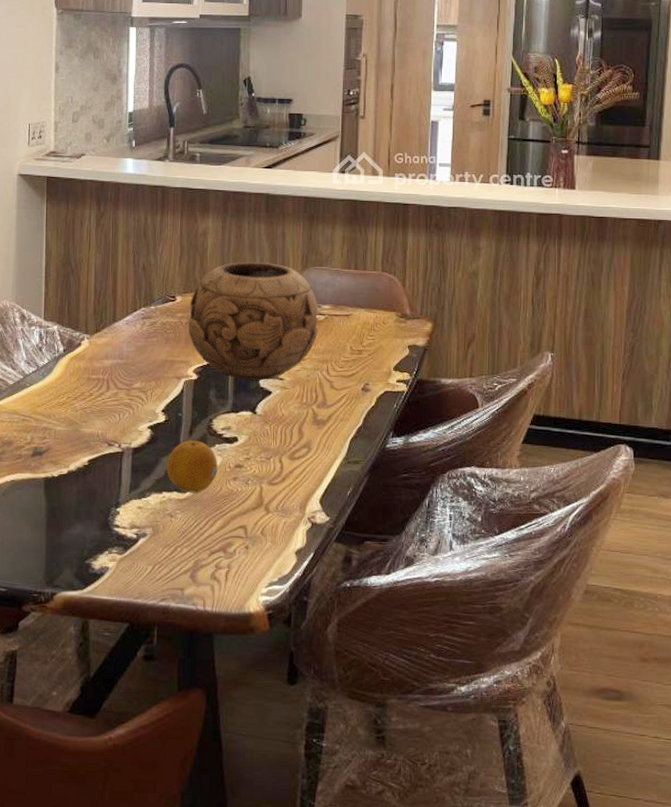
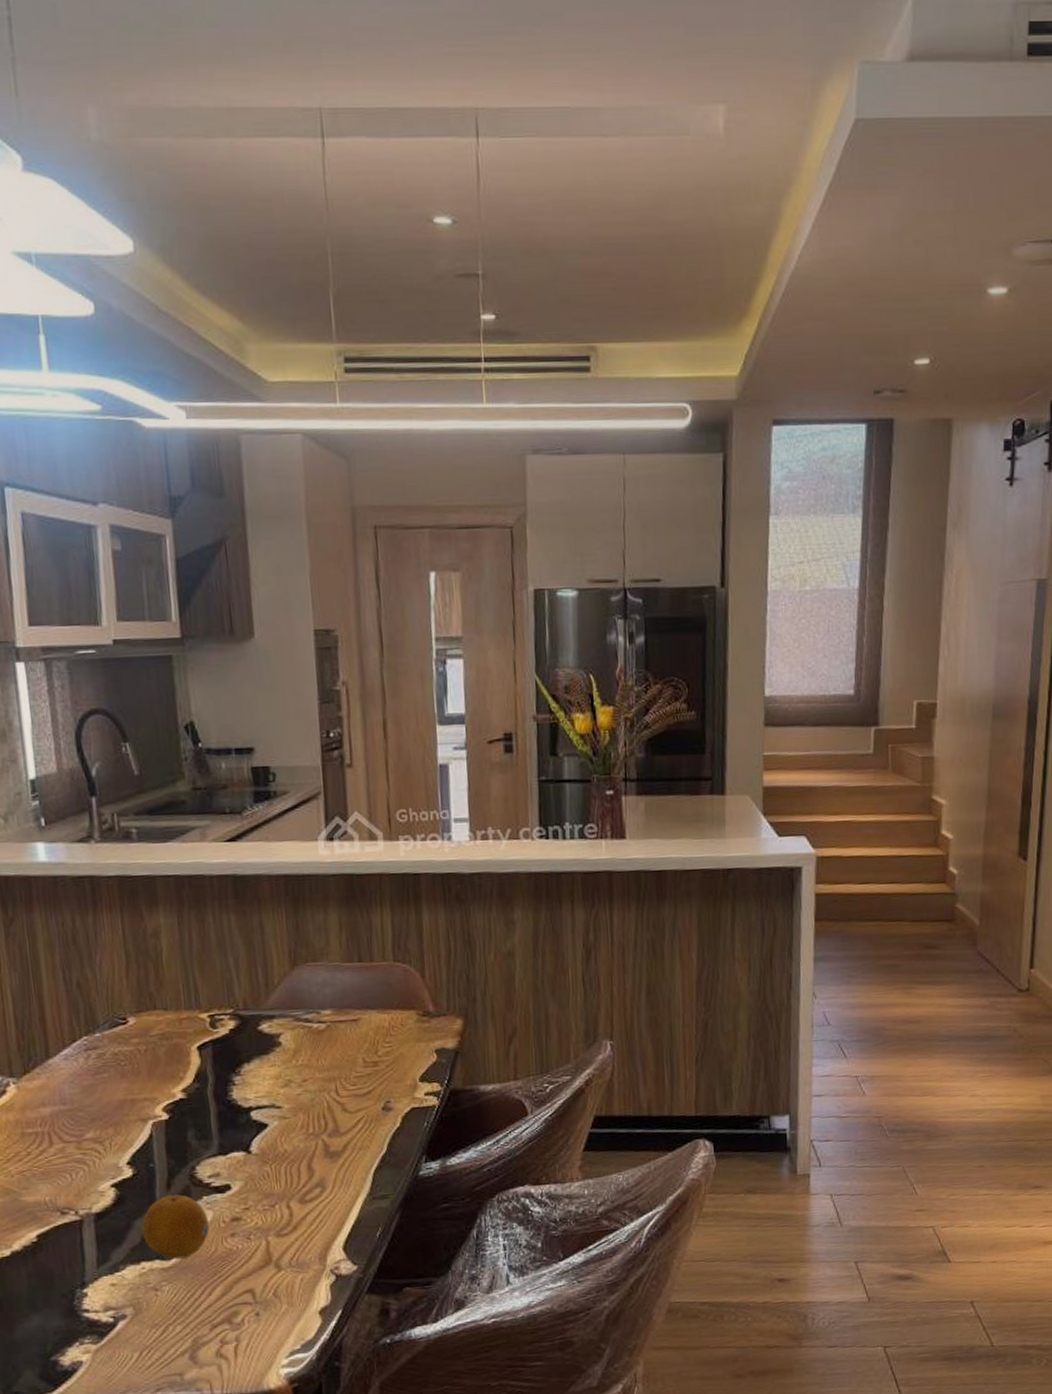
decorative bowl: present [188,261,319,380] -> none [147,963,320,1113]

